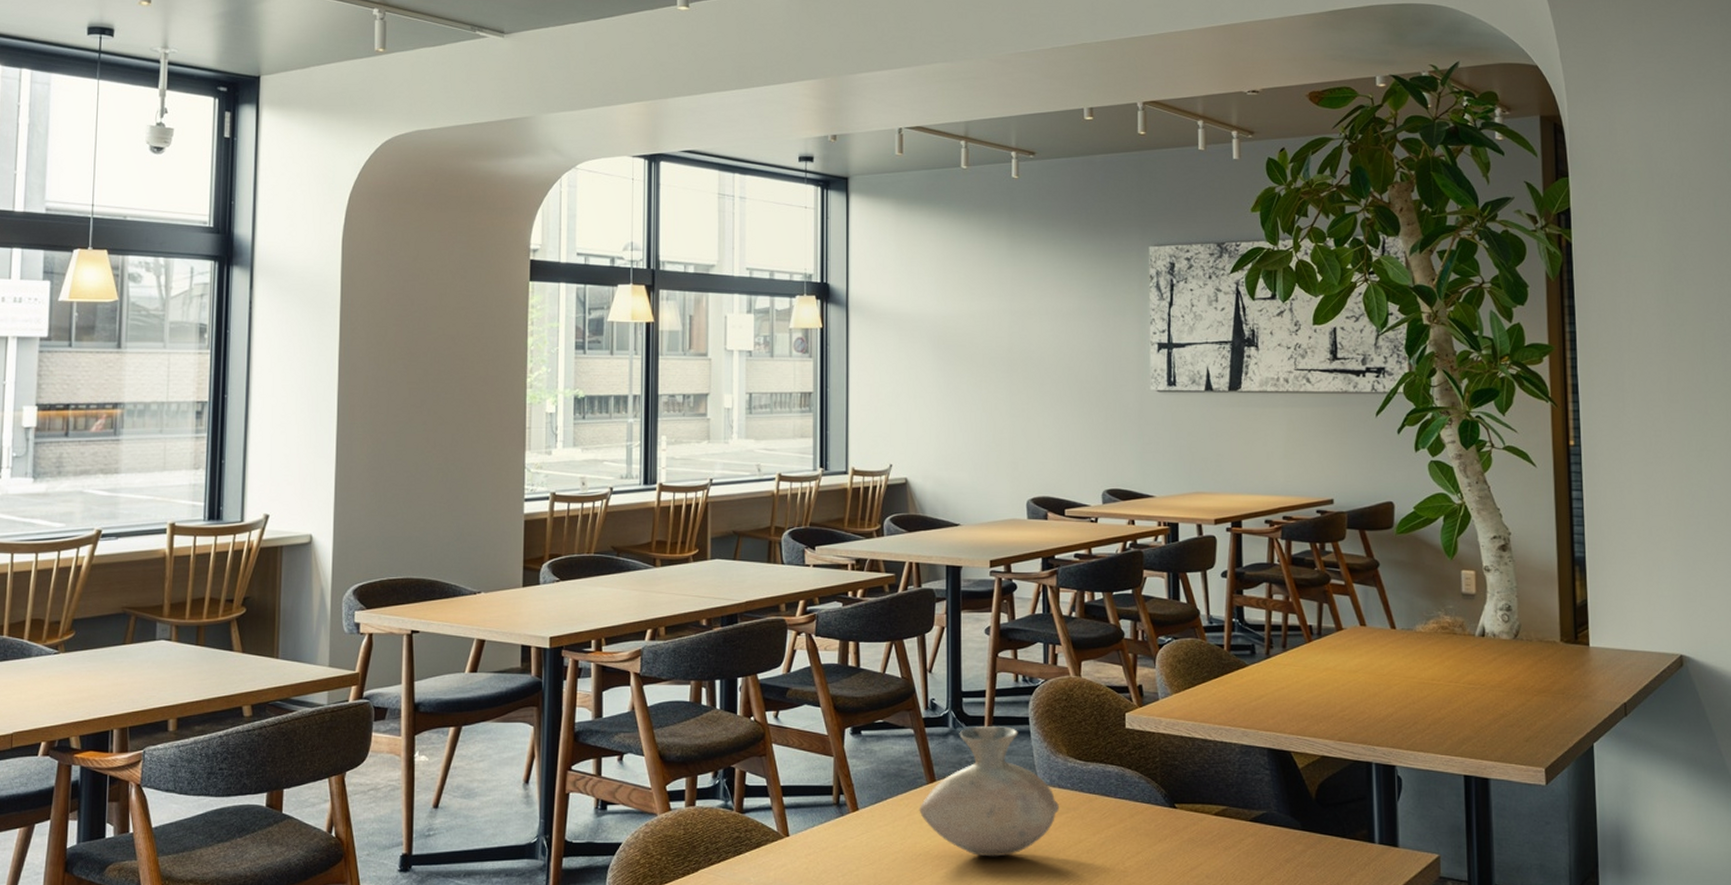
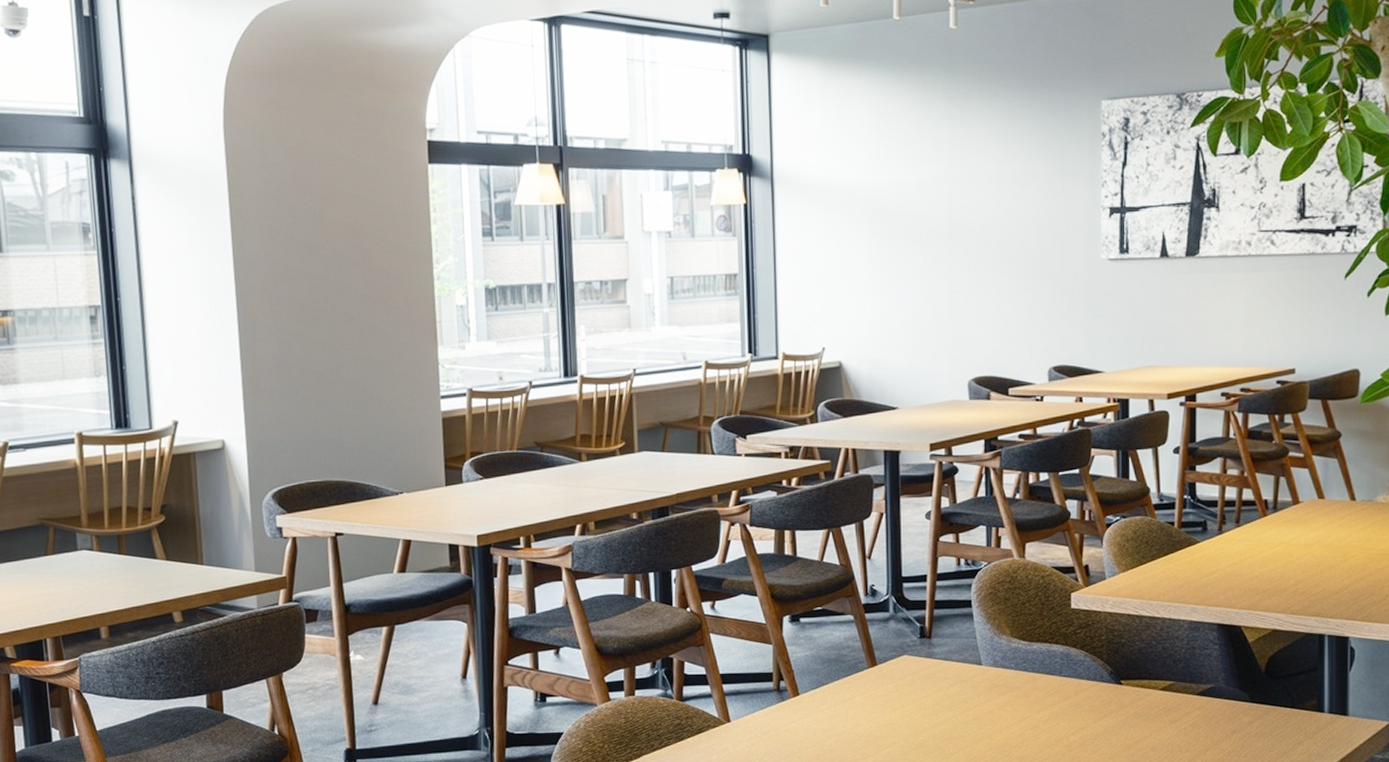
vase: present [919,726,1059,857] -> none [860,610,1002,736]

